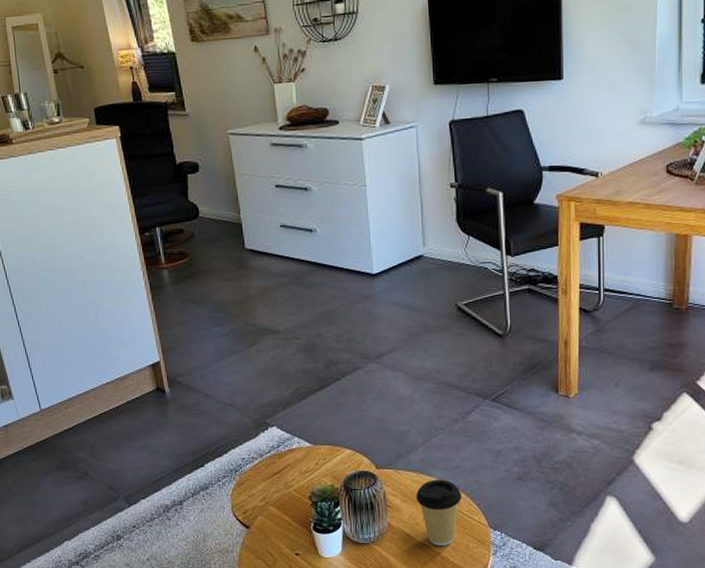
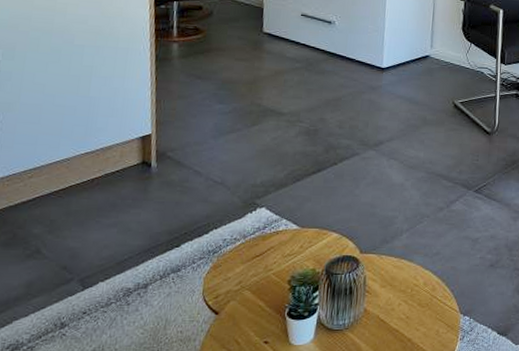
coffee cup: present [416,479,462,546] -> none [394,265,438,331]

